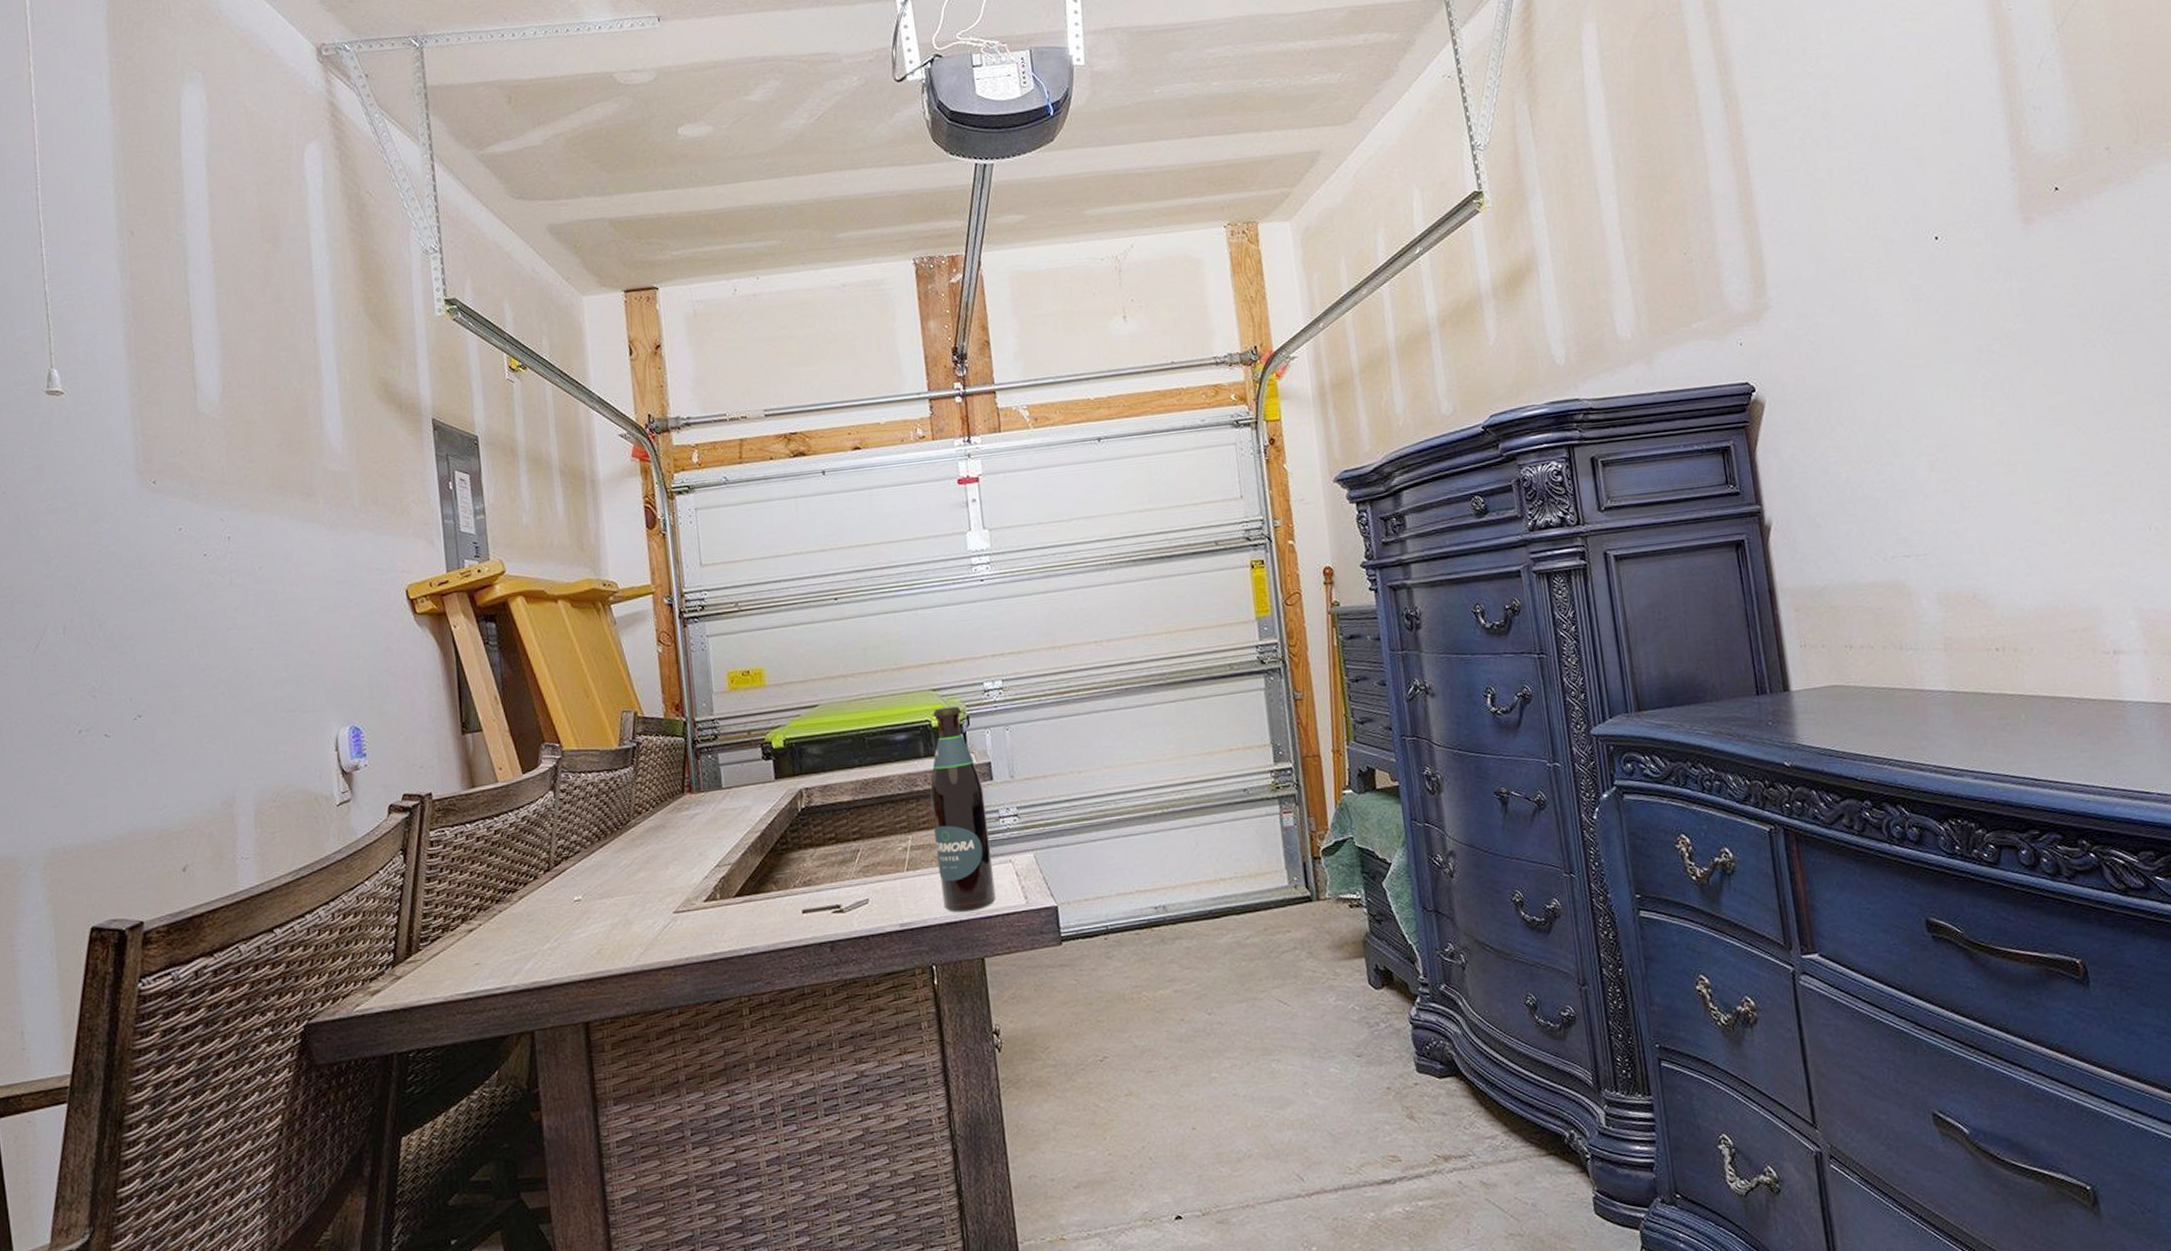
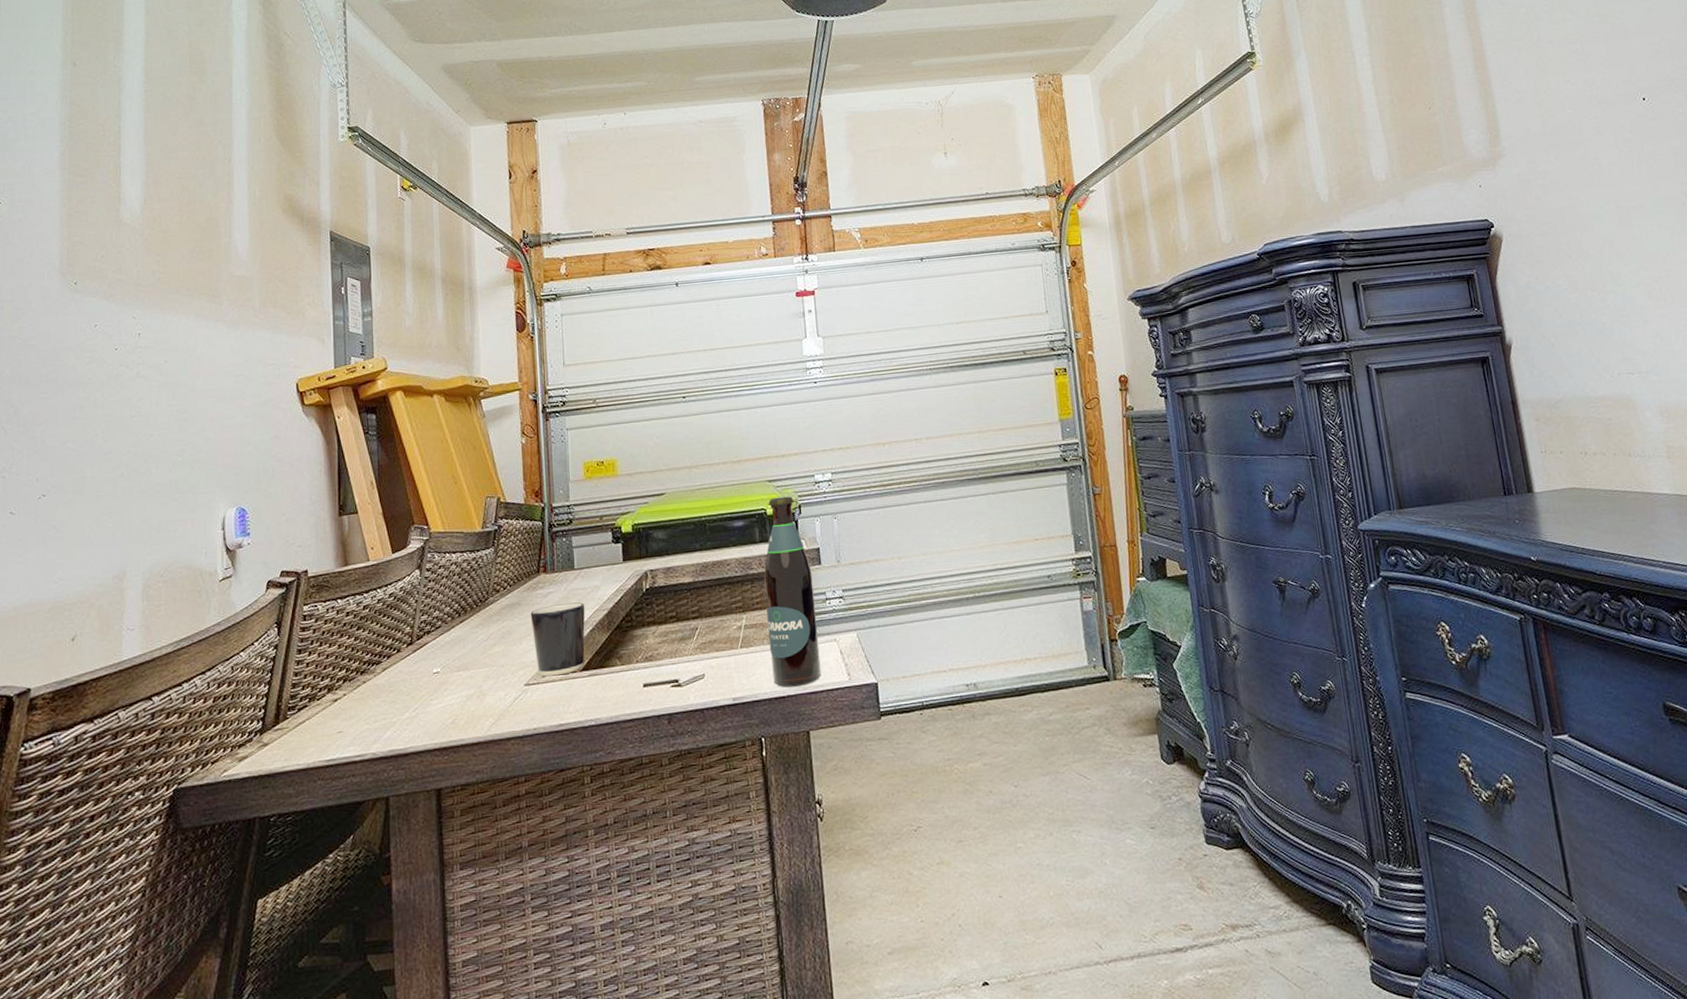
mug: none [676,824,737,904] -> present [530,602,585,677]

